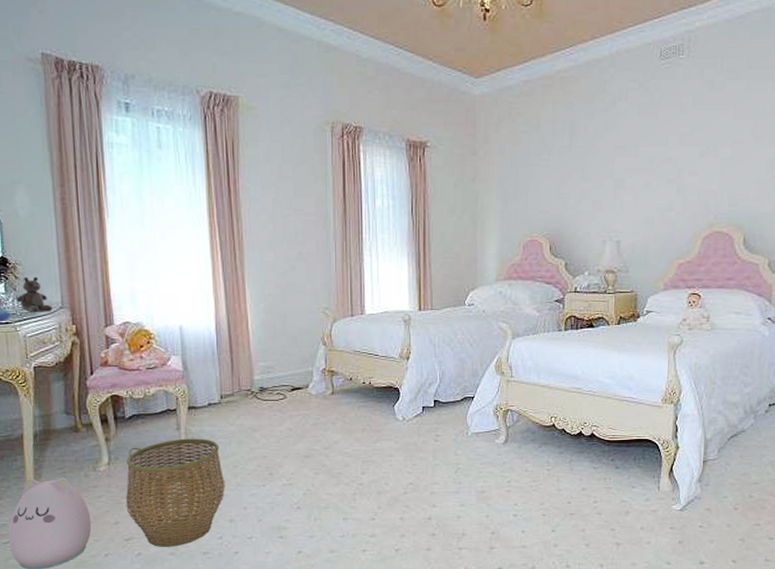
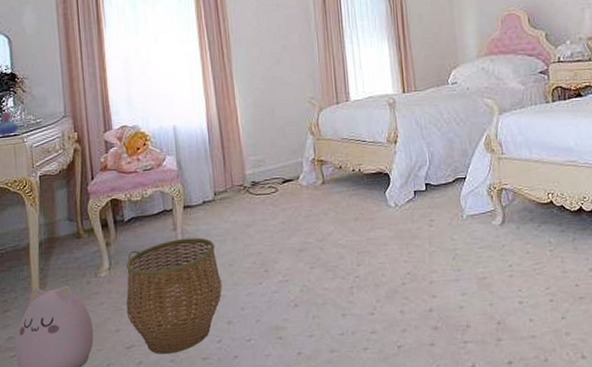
stuffed animal: present [16,276,53,313] -> none [23,89,57,124]

